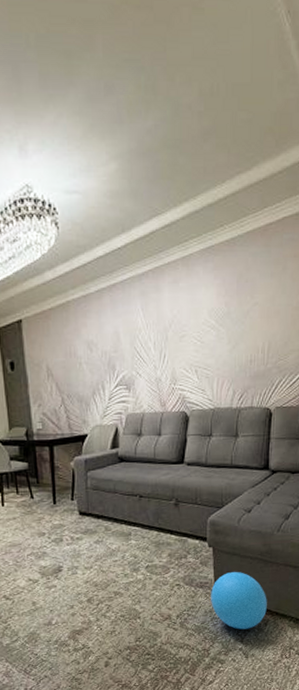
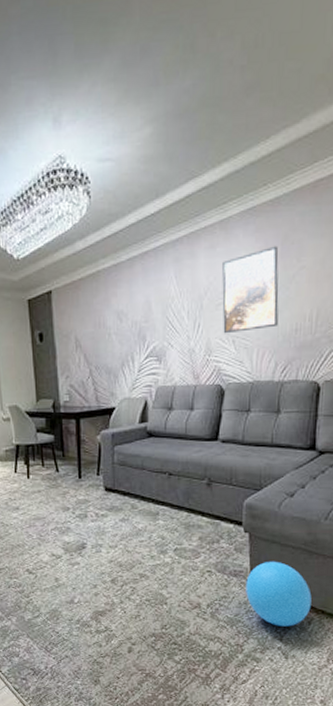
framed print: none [185,283,235,364] -> present [222,245,279,334]

